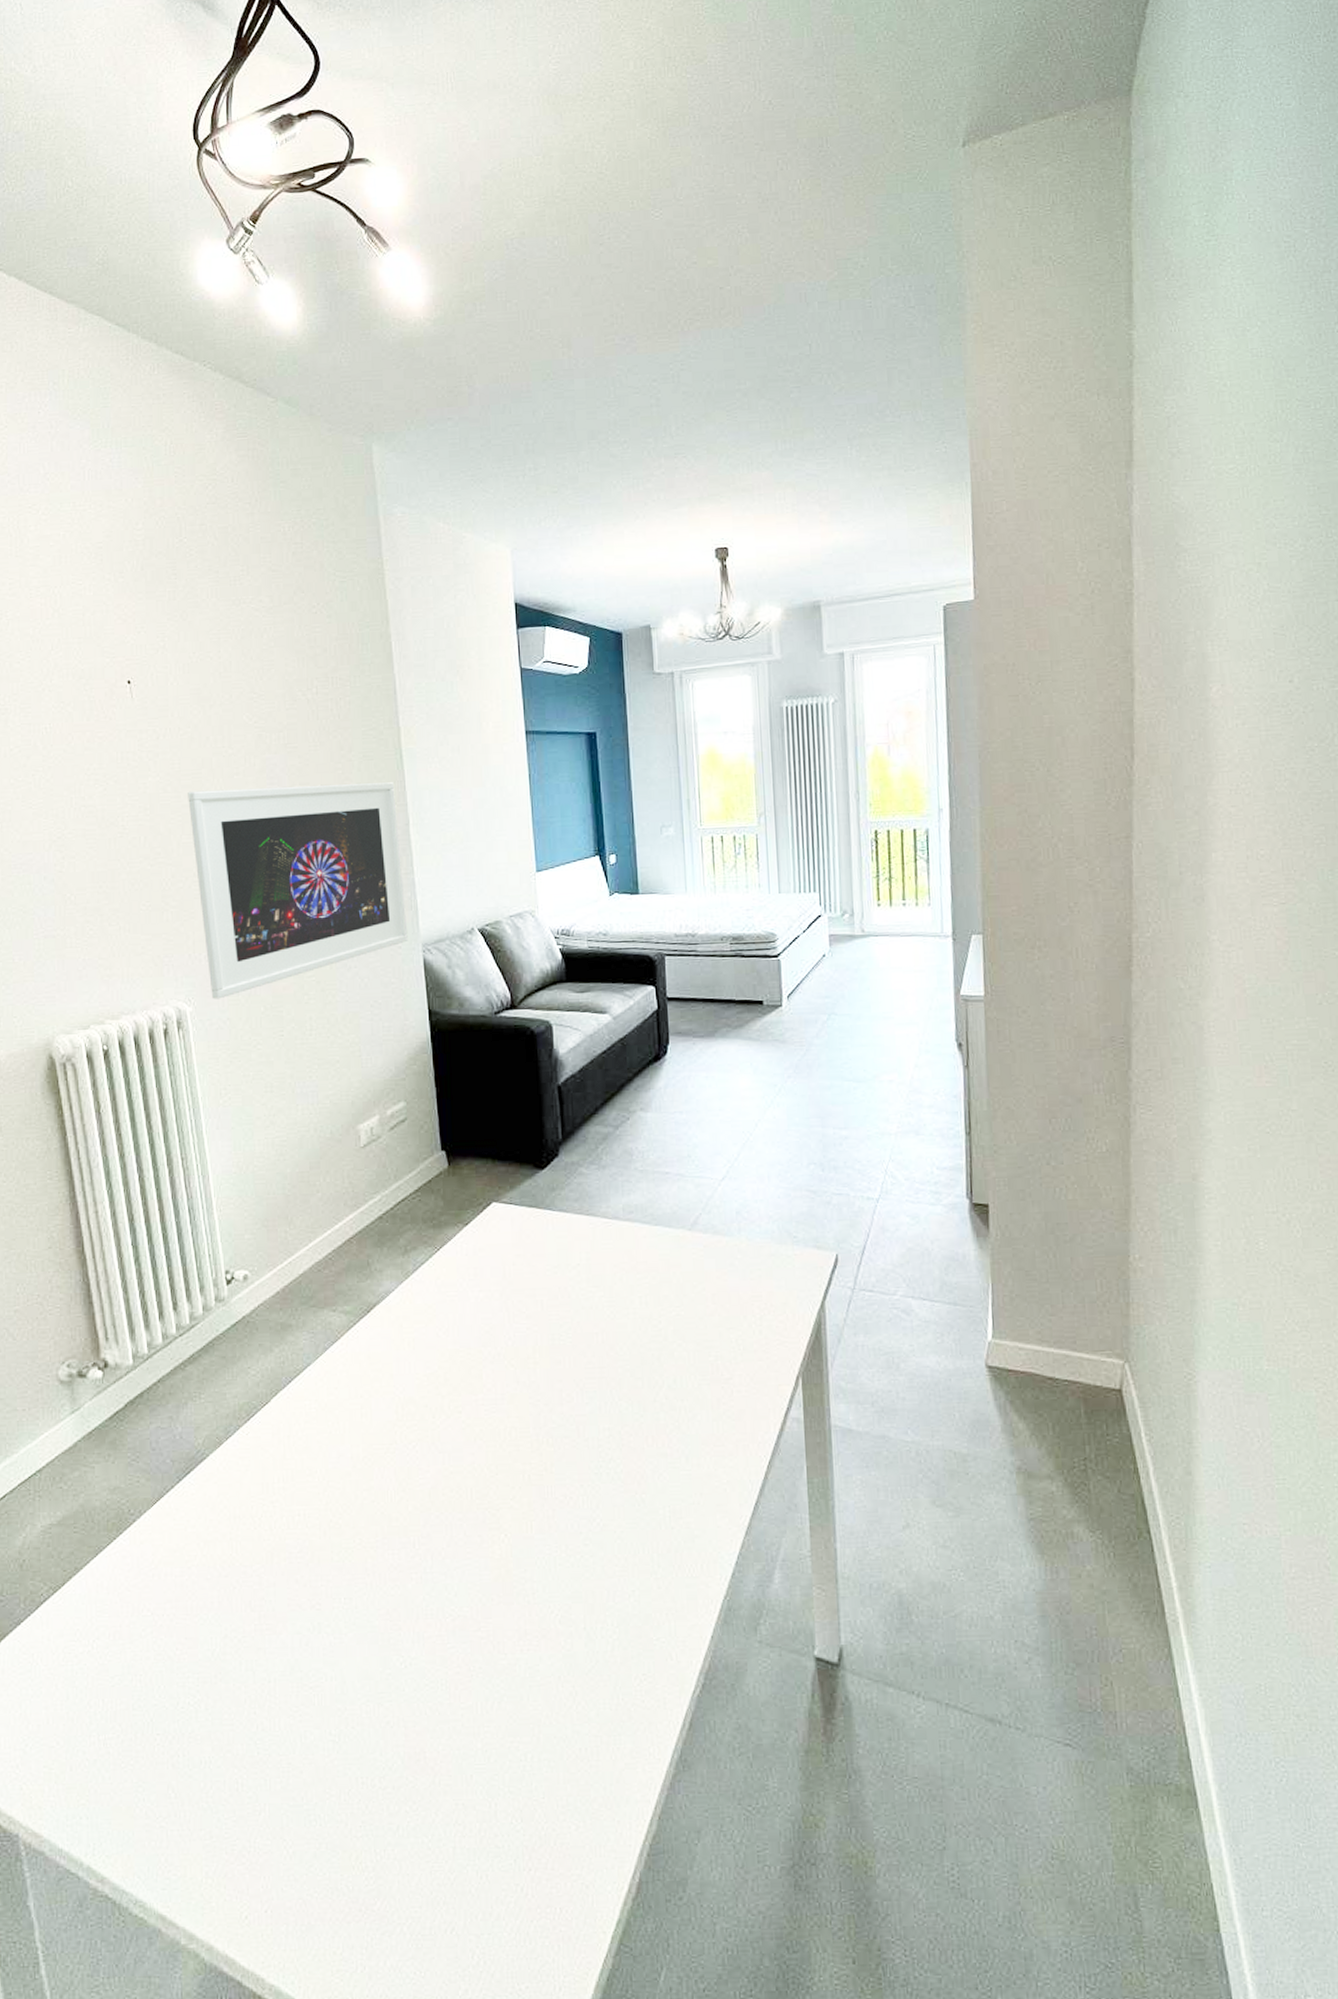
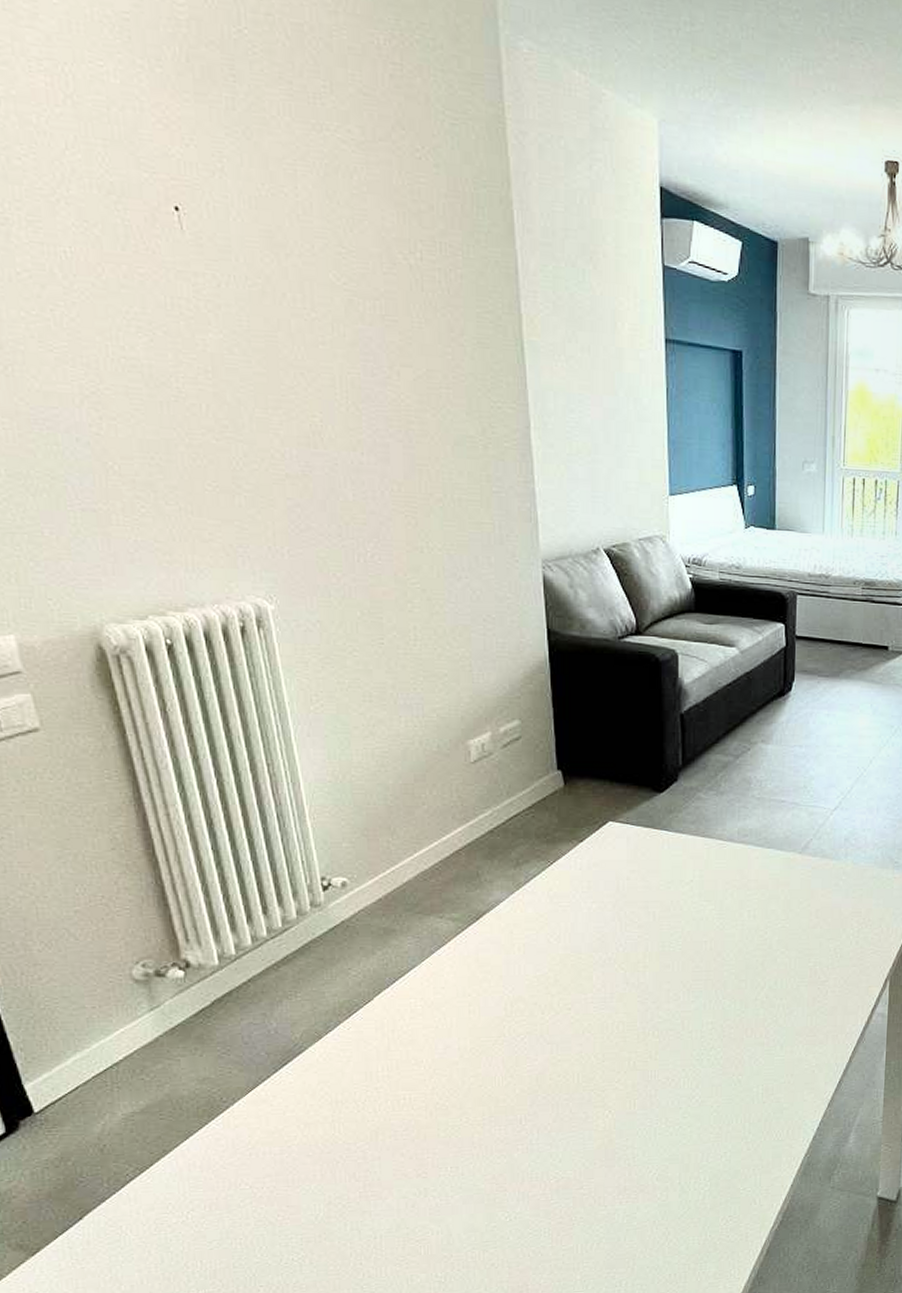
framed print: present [188,782,408,999] -> none [260,356,526,599]

